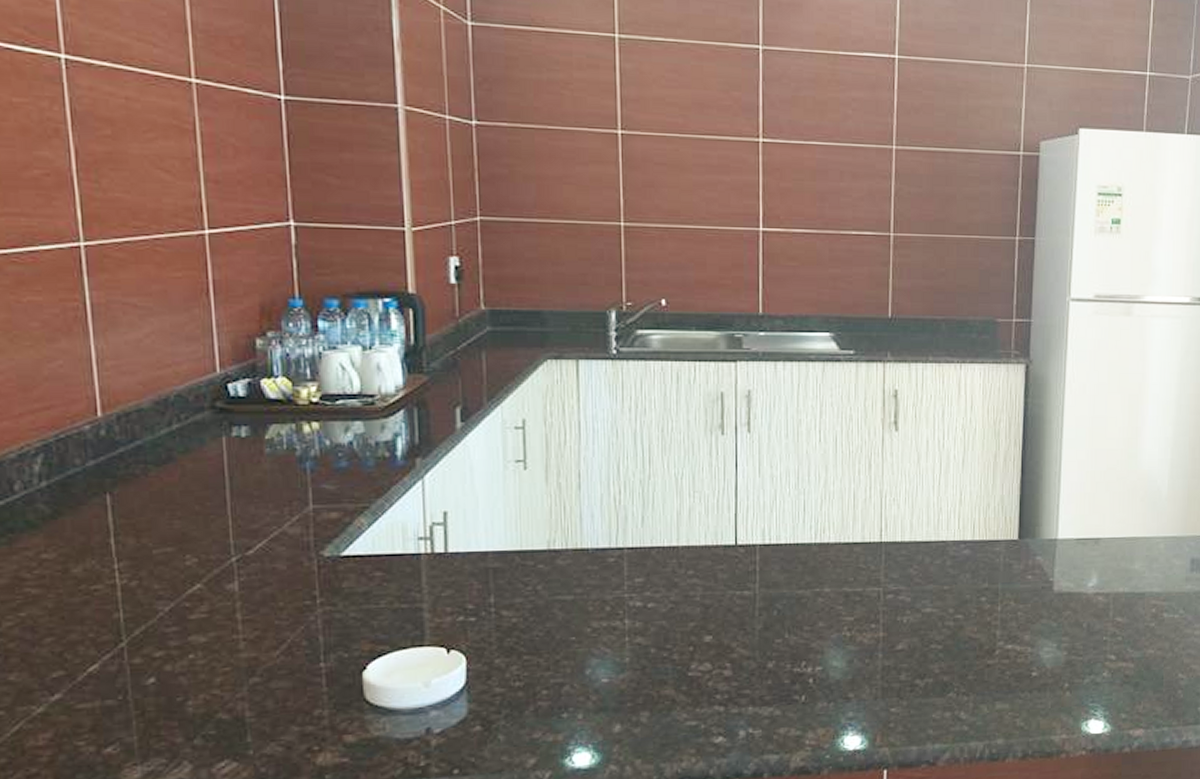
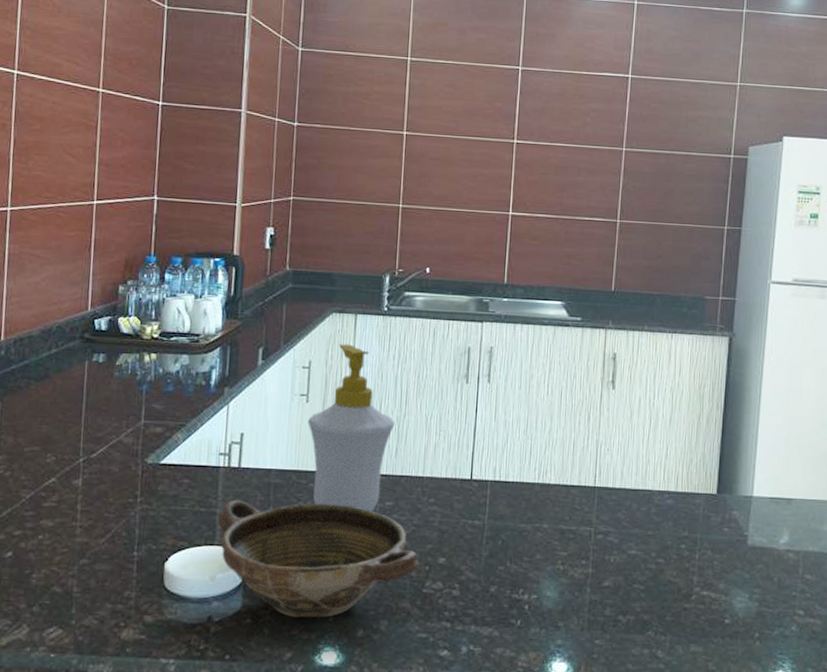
bowl: none [425,585,682,719] -> present [218,499,420,618]
soap bottle: none [528,397,638,591] -> present [308,344,395,512]

